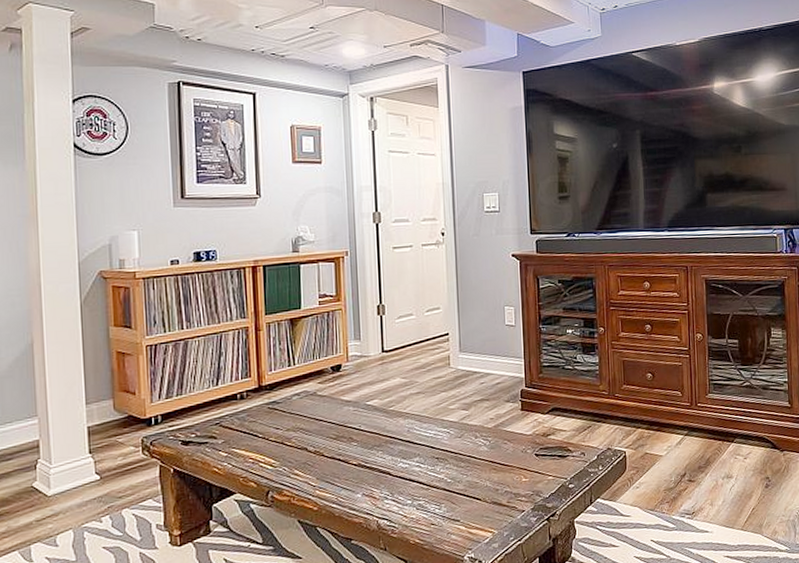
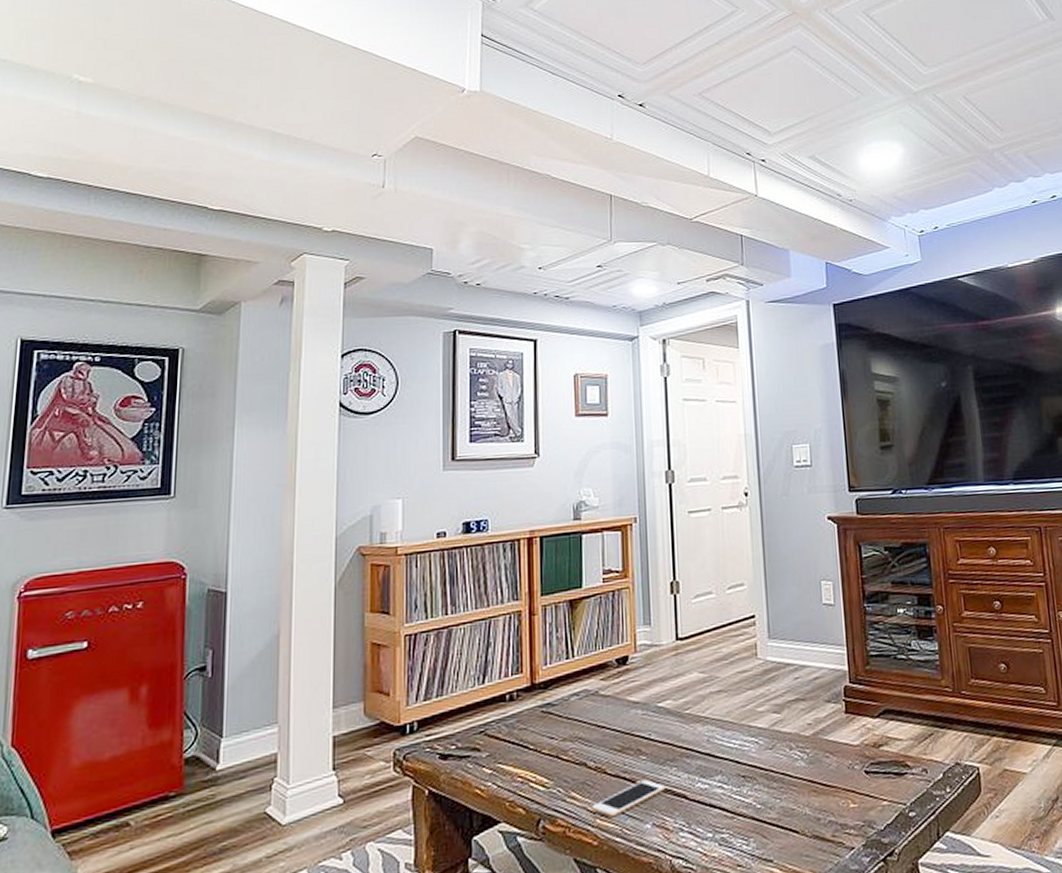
cell phone: none [312,461,373,489] -> present [592,780,665,818]

